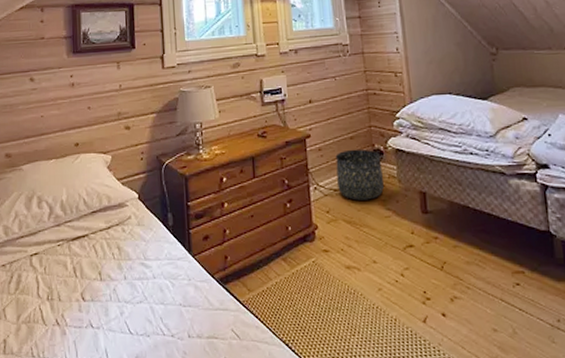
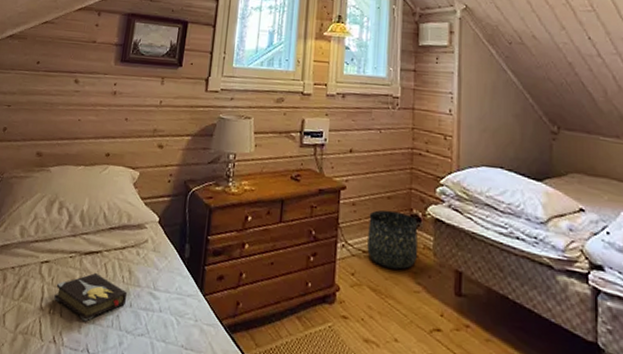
hardback book: none [49,255,121,301] -> present [54,272,128,322]

